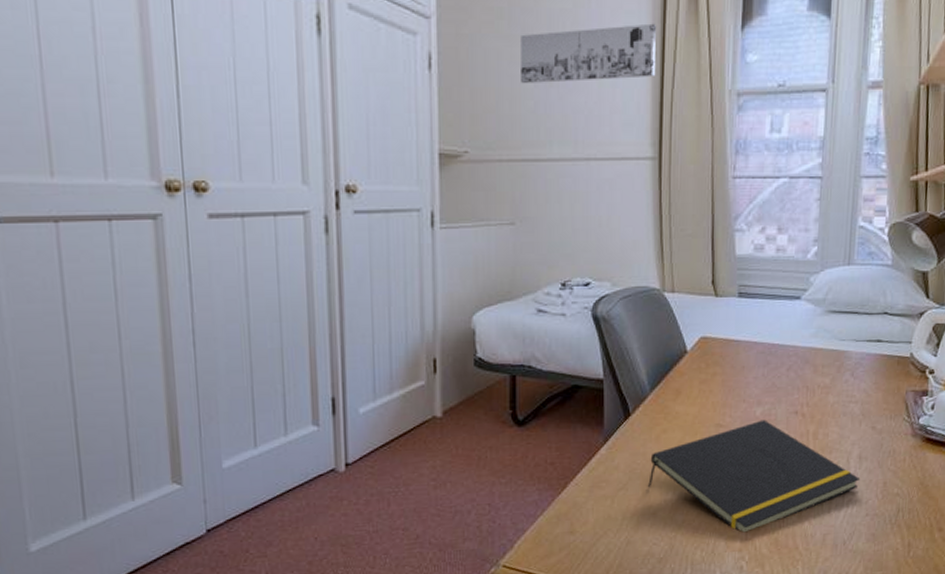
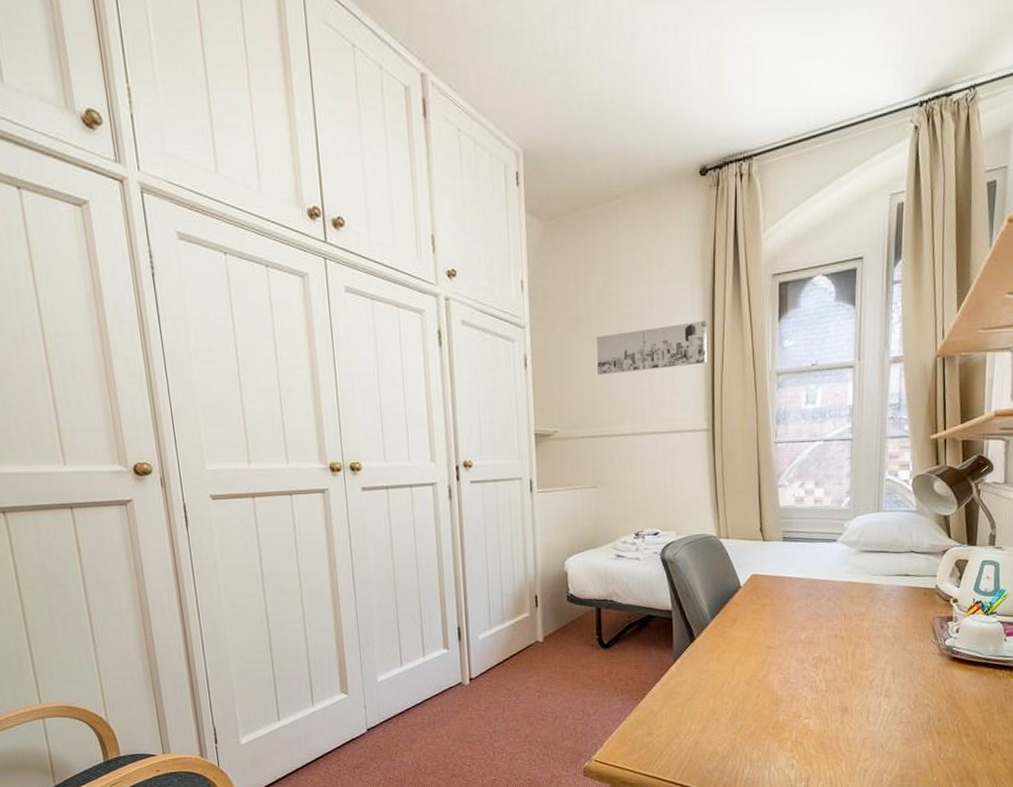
notepad: present [648,419,860,533] -> none [712,642,894,736]

